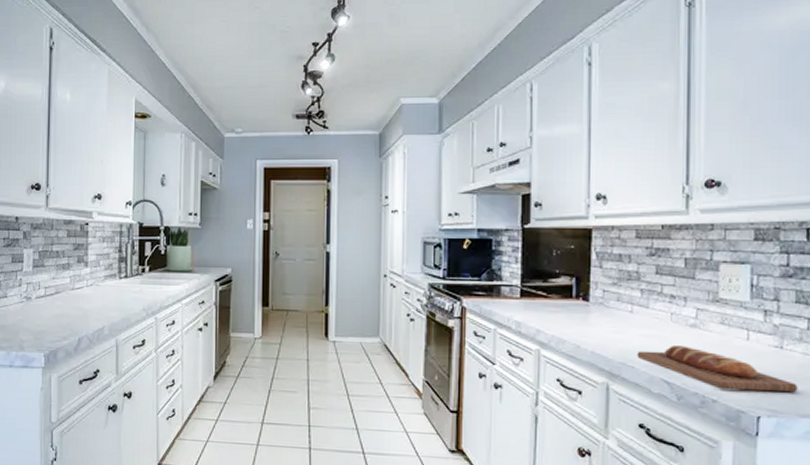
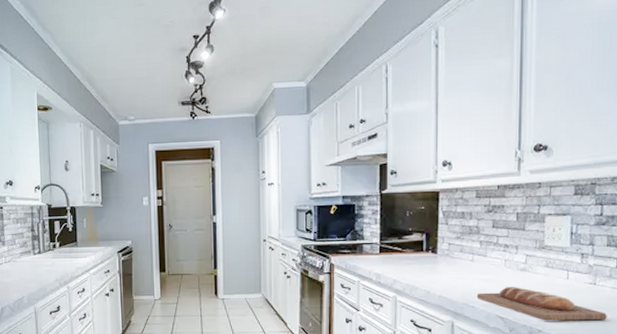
planter: present [164,226,194,272] -> none [72,206,99,246]

